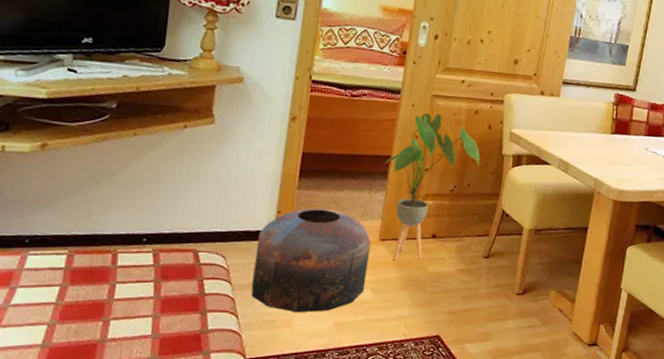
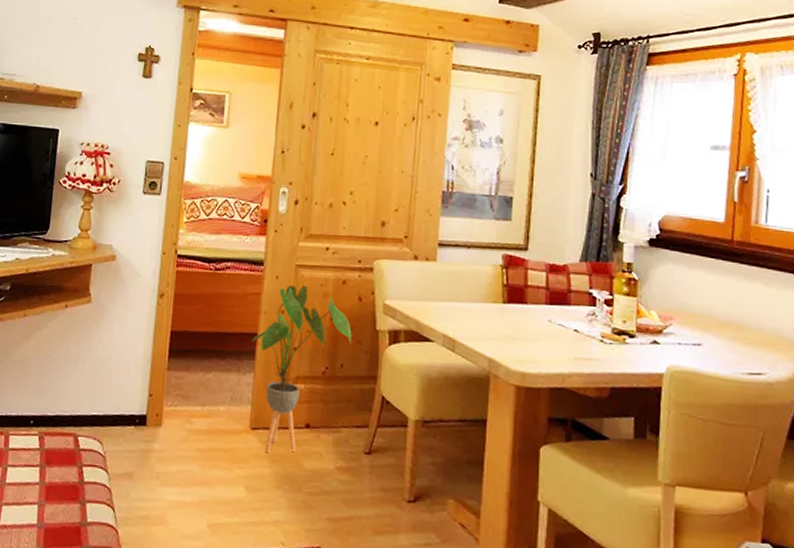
pouf: present [251,208,371,313] -> none [126,391,242,509]

